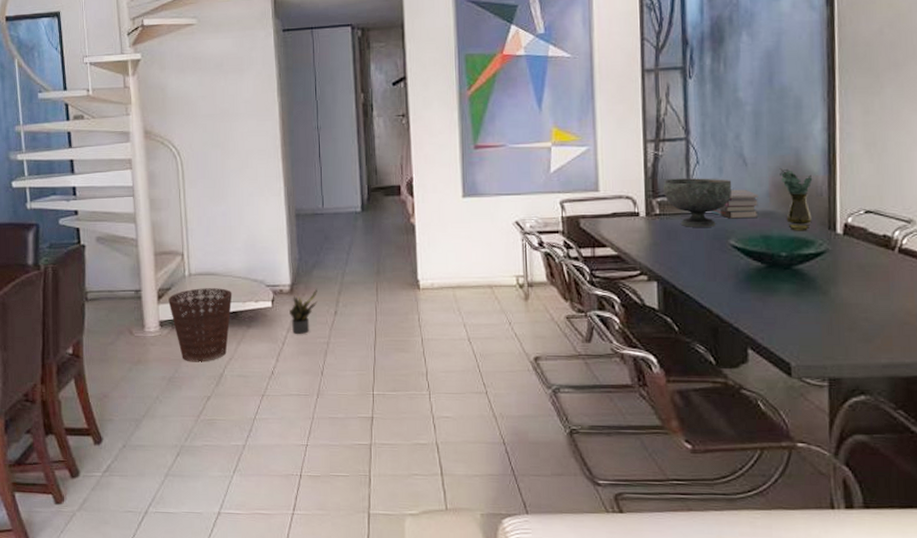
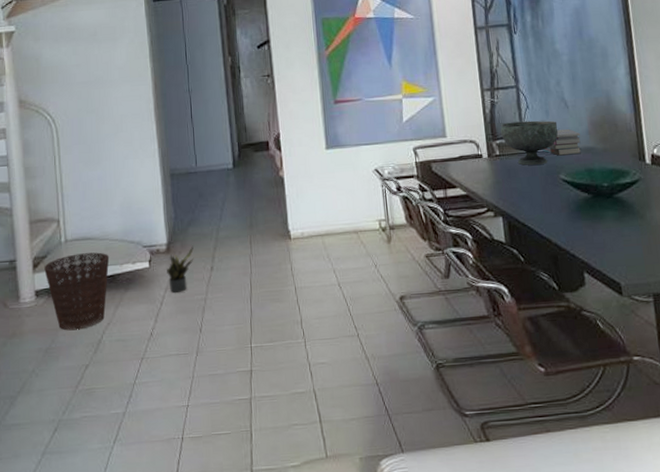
vase: present [779,168,813,231] -> none [595,108,626,164]

